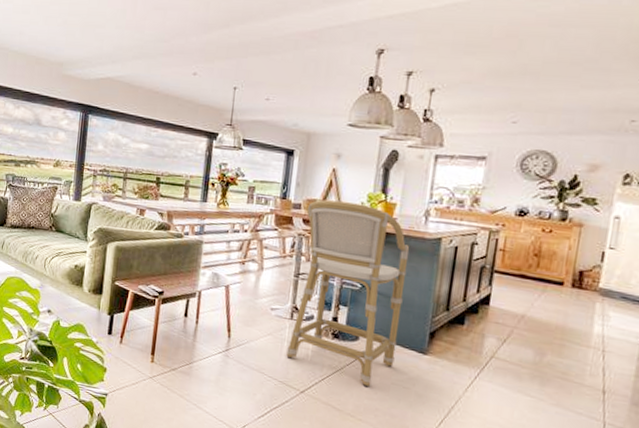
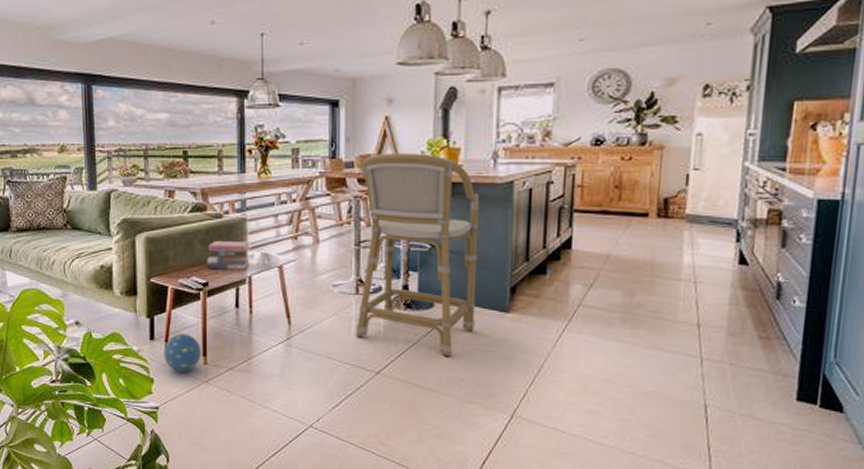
toy ball: none [117,332,151,367] -> present [164,334,201,372]
books: none [164,256,204,284] -> present [207,240,250,269]

